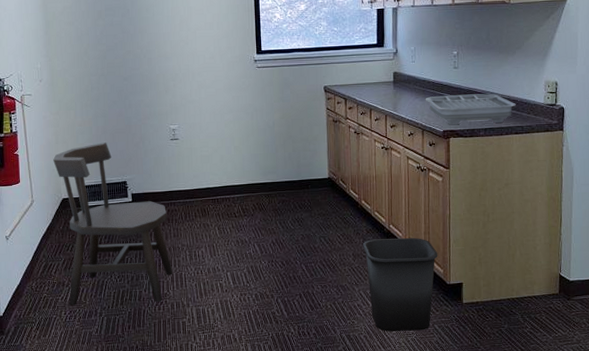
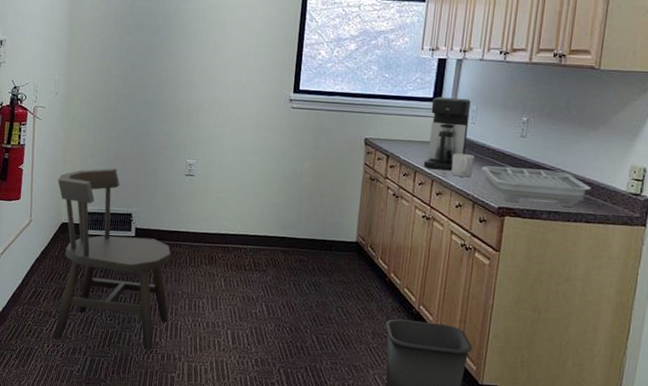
coffee maker: none [376,41,411,106] -> present [423,96,471,171]
mug: none [399,89,419,109] -> present [451,153,475,178]

